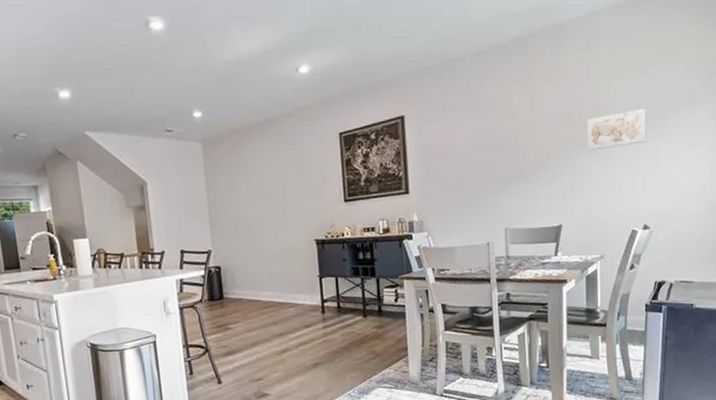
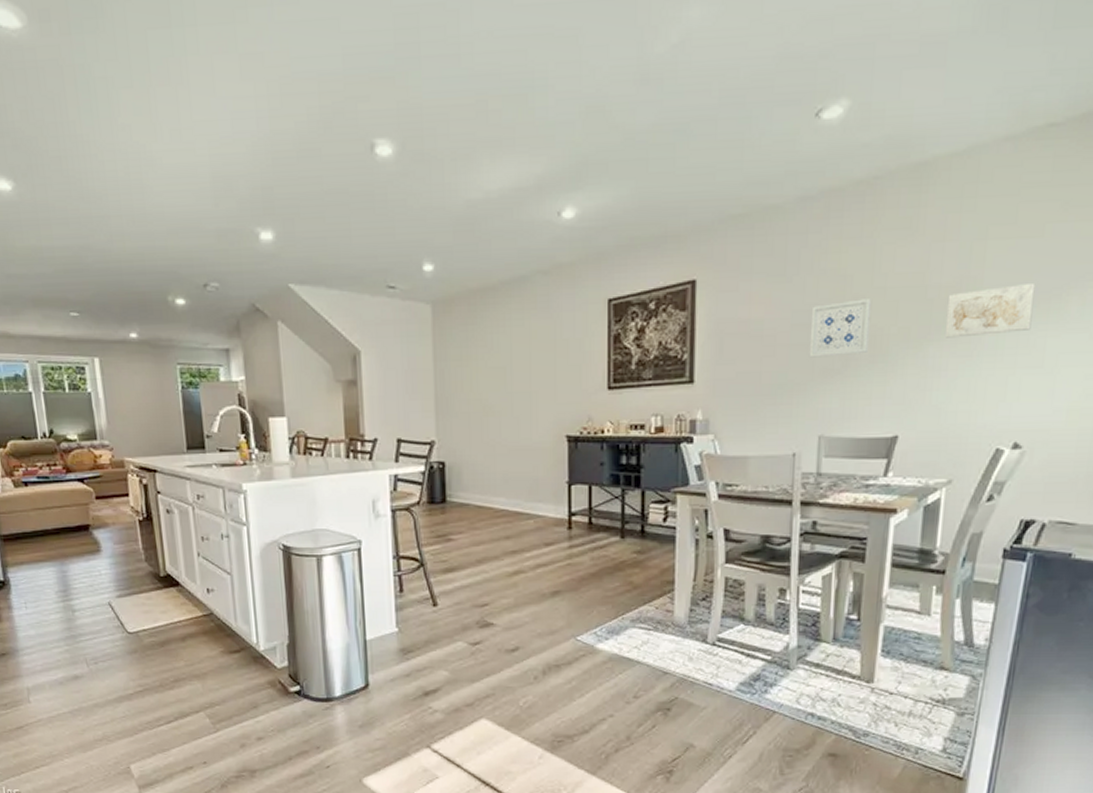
wall art: none [490,124,534,170] -> present [809,299,872,358]

